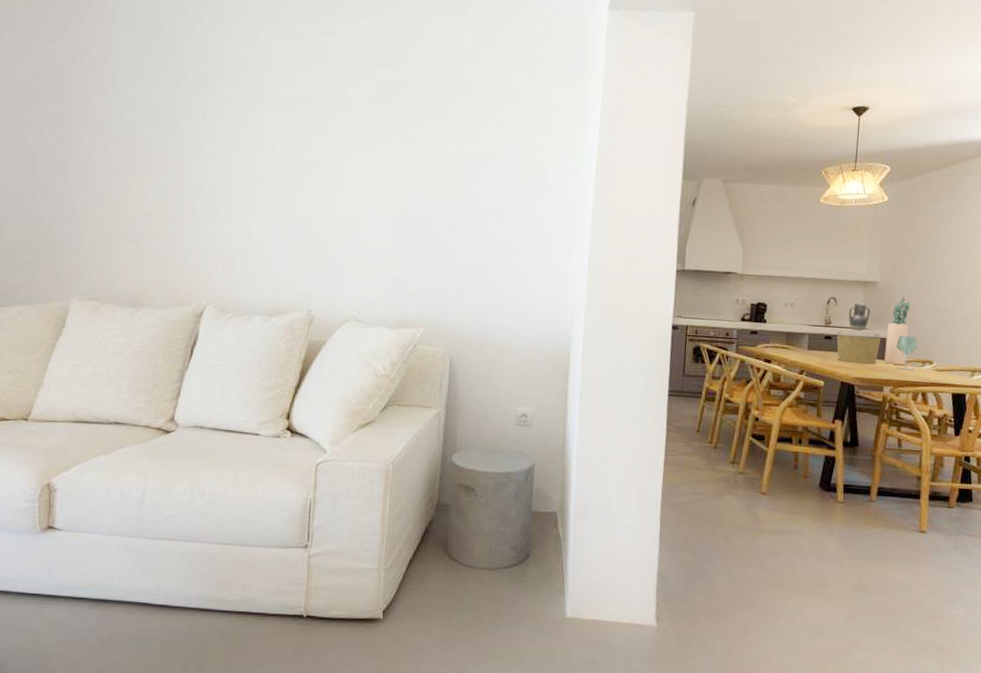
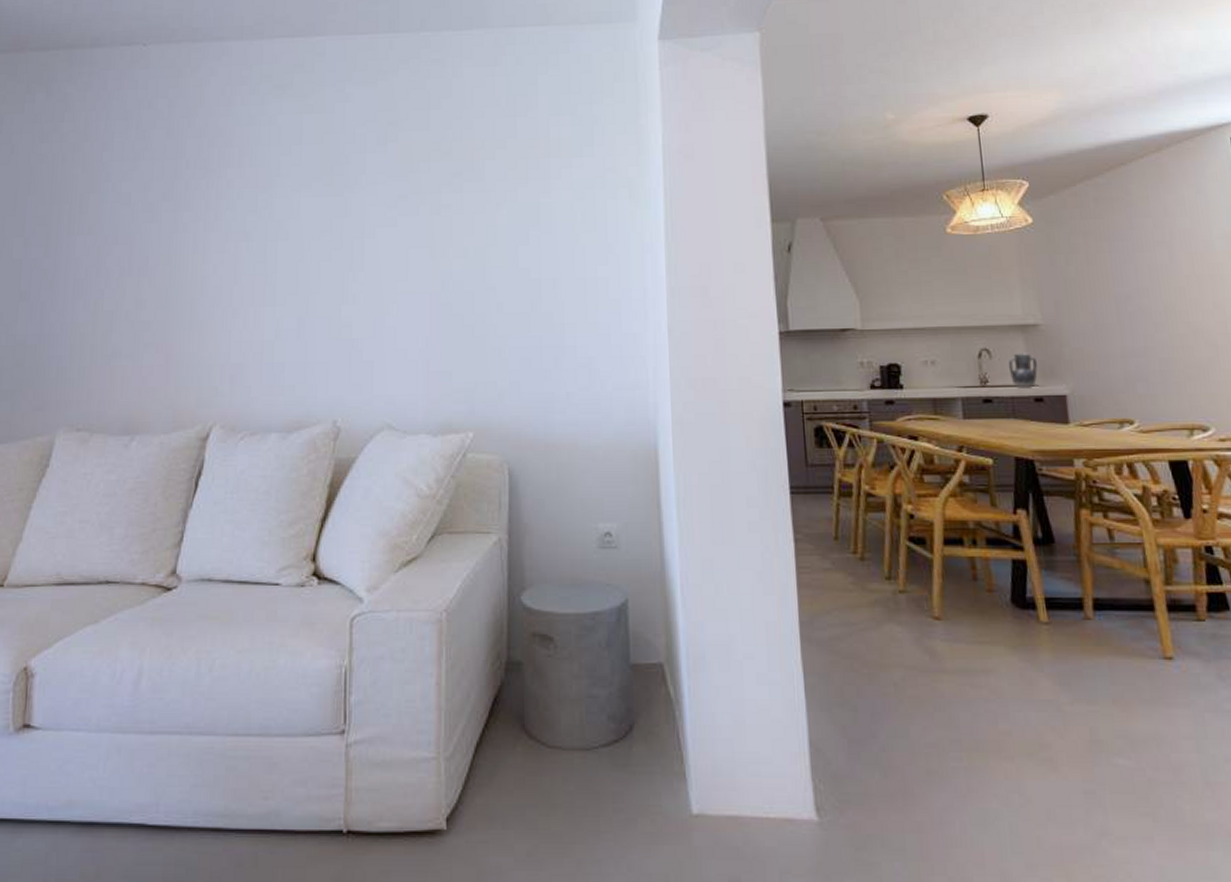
basket: present [837,330,881,365] -> none [999,390,1059,432]
vase: present [884,296,911,366] -> none [1062,338,1097,430]
wine glass: present [896,336,919,371] -> none [1079,390,1111,436]

